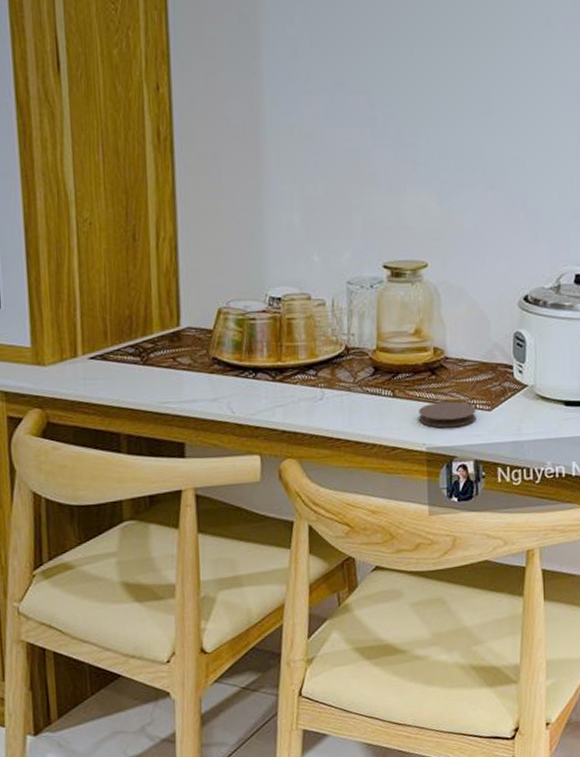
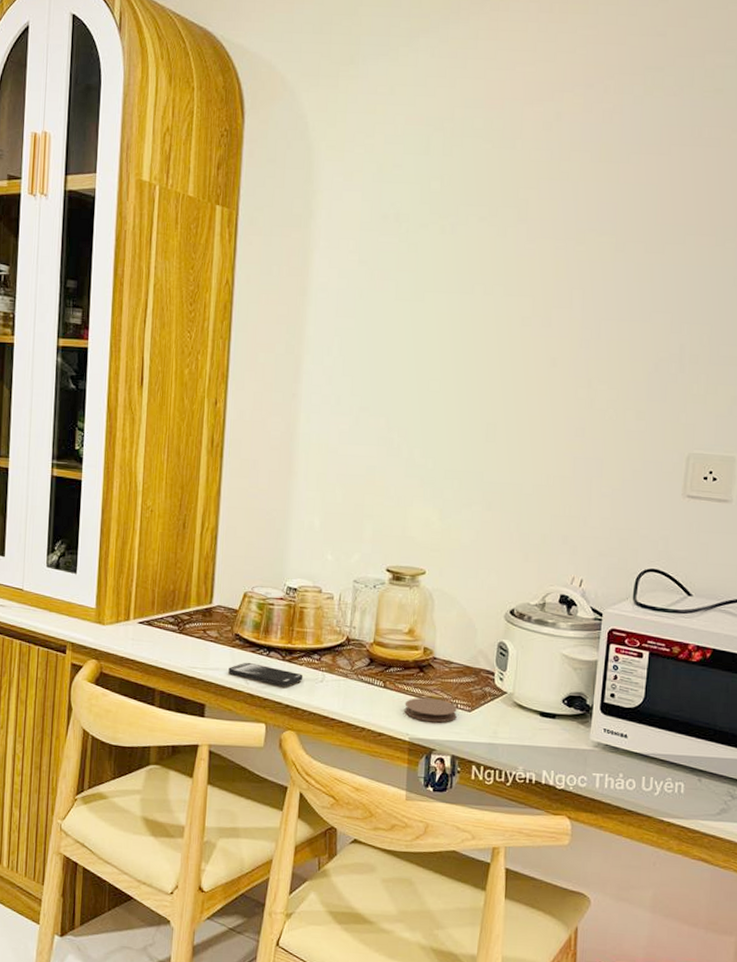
smartphone: none [209,388,299,410] -> present [228,662,304,686]

